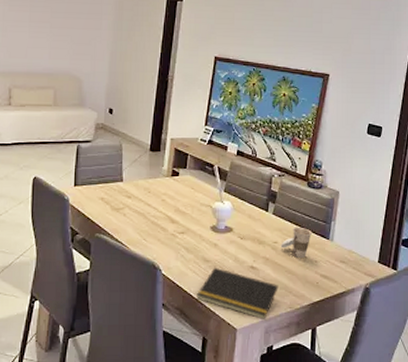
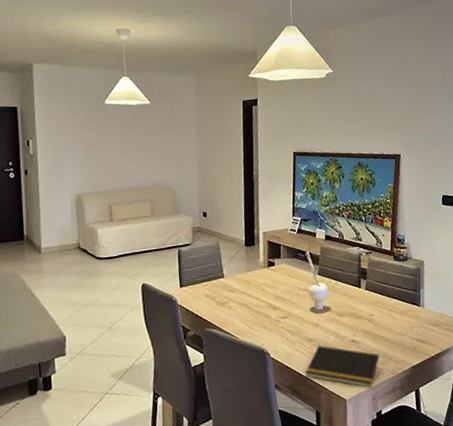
cup: present [280,227,313,259] -> none [376,298,405,328]

